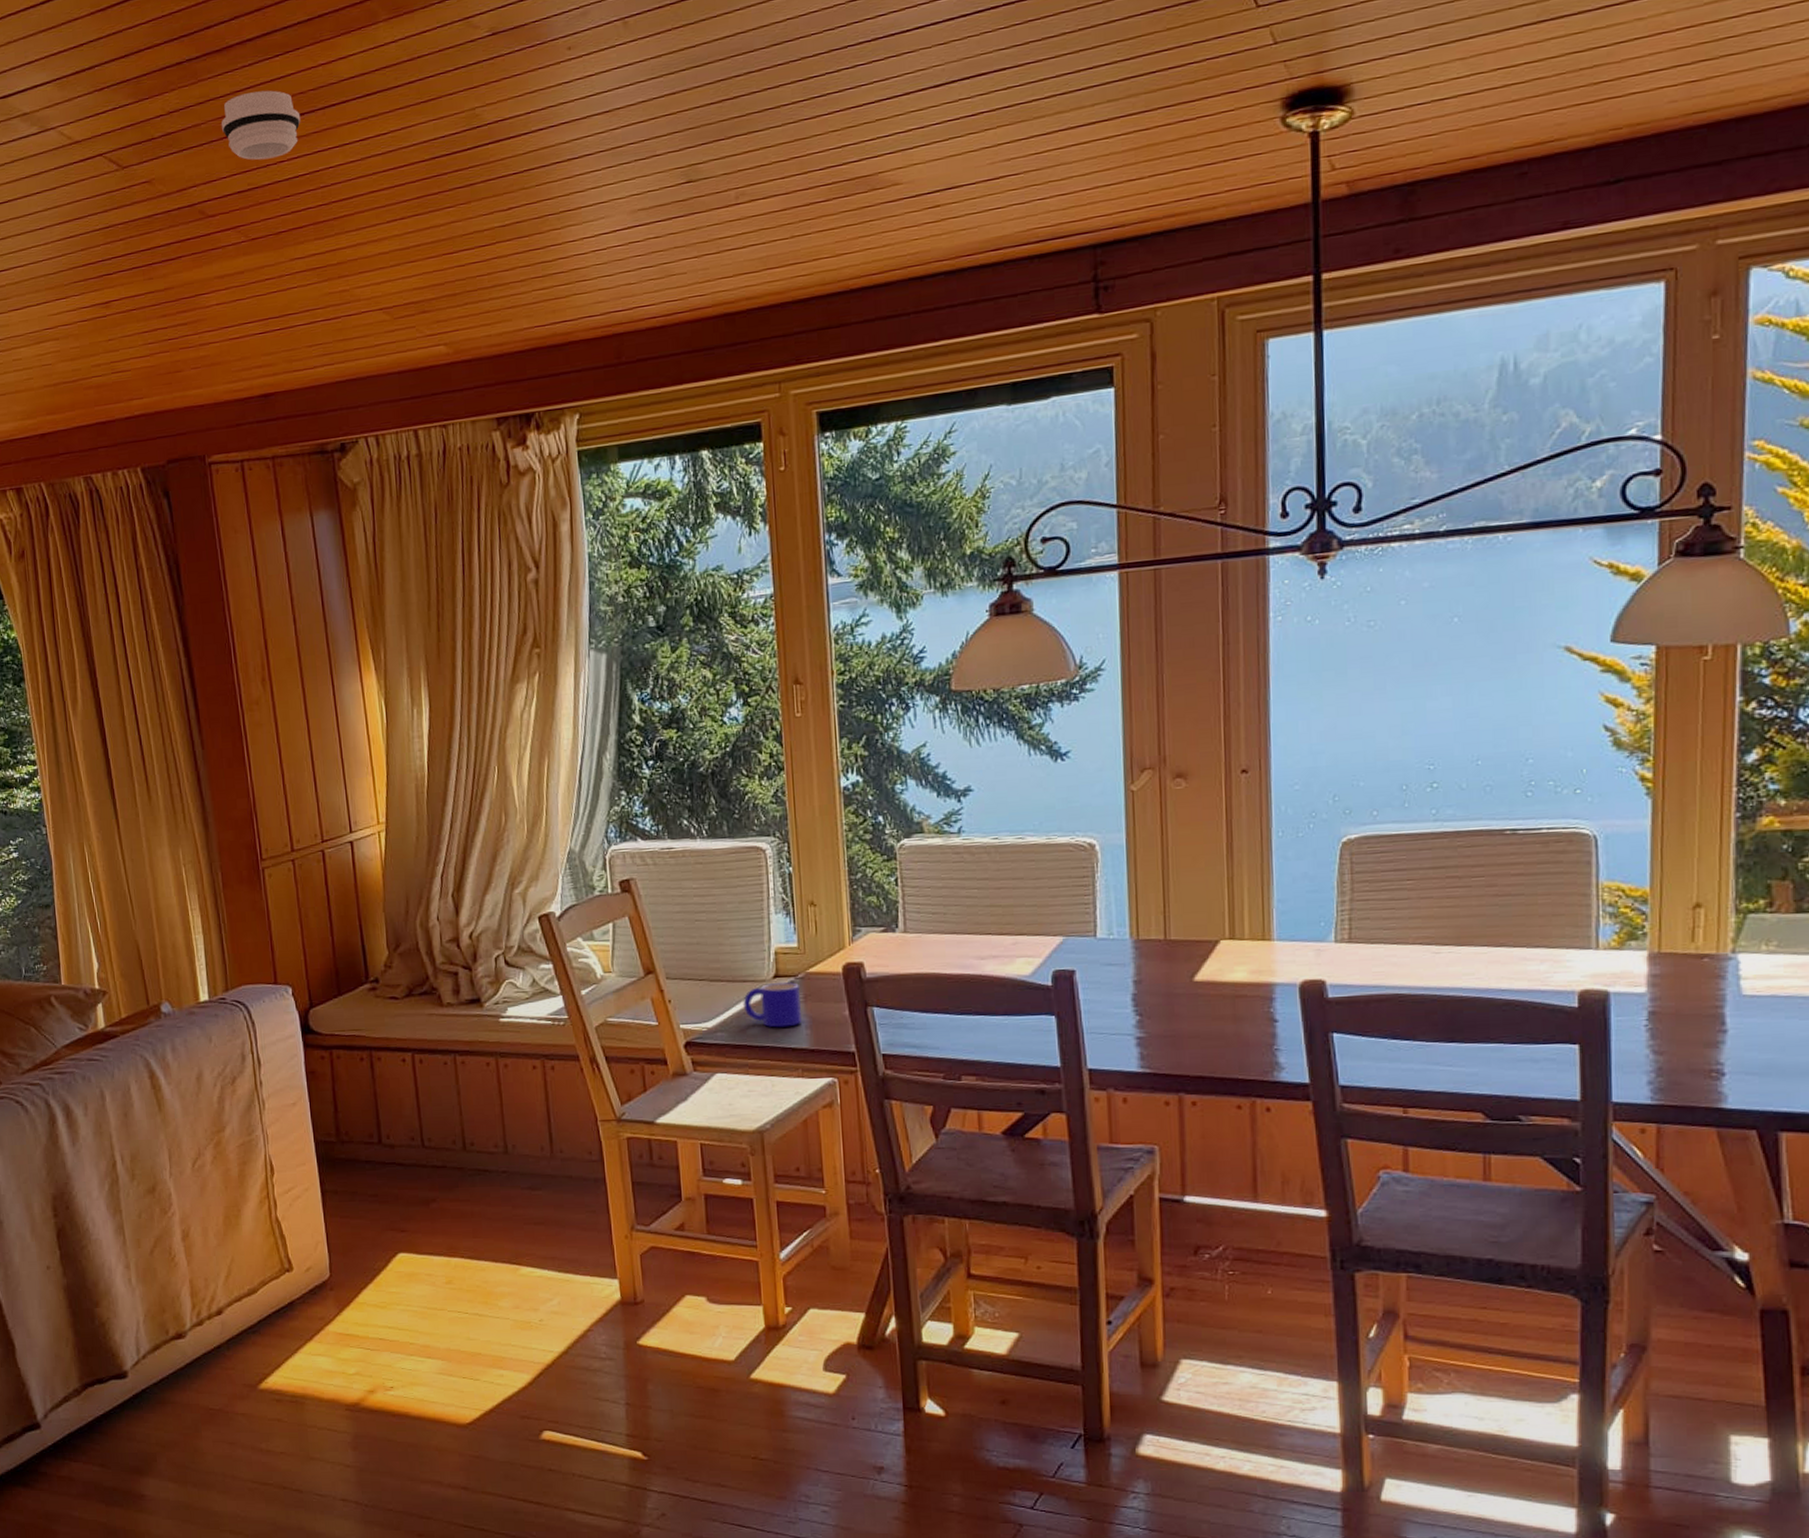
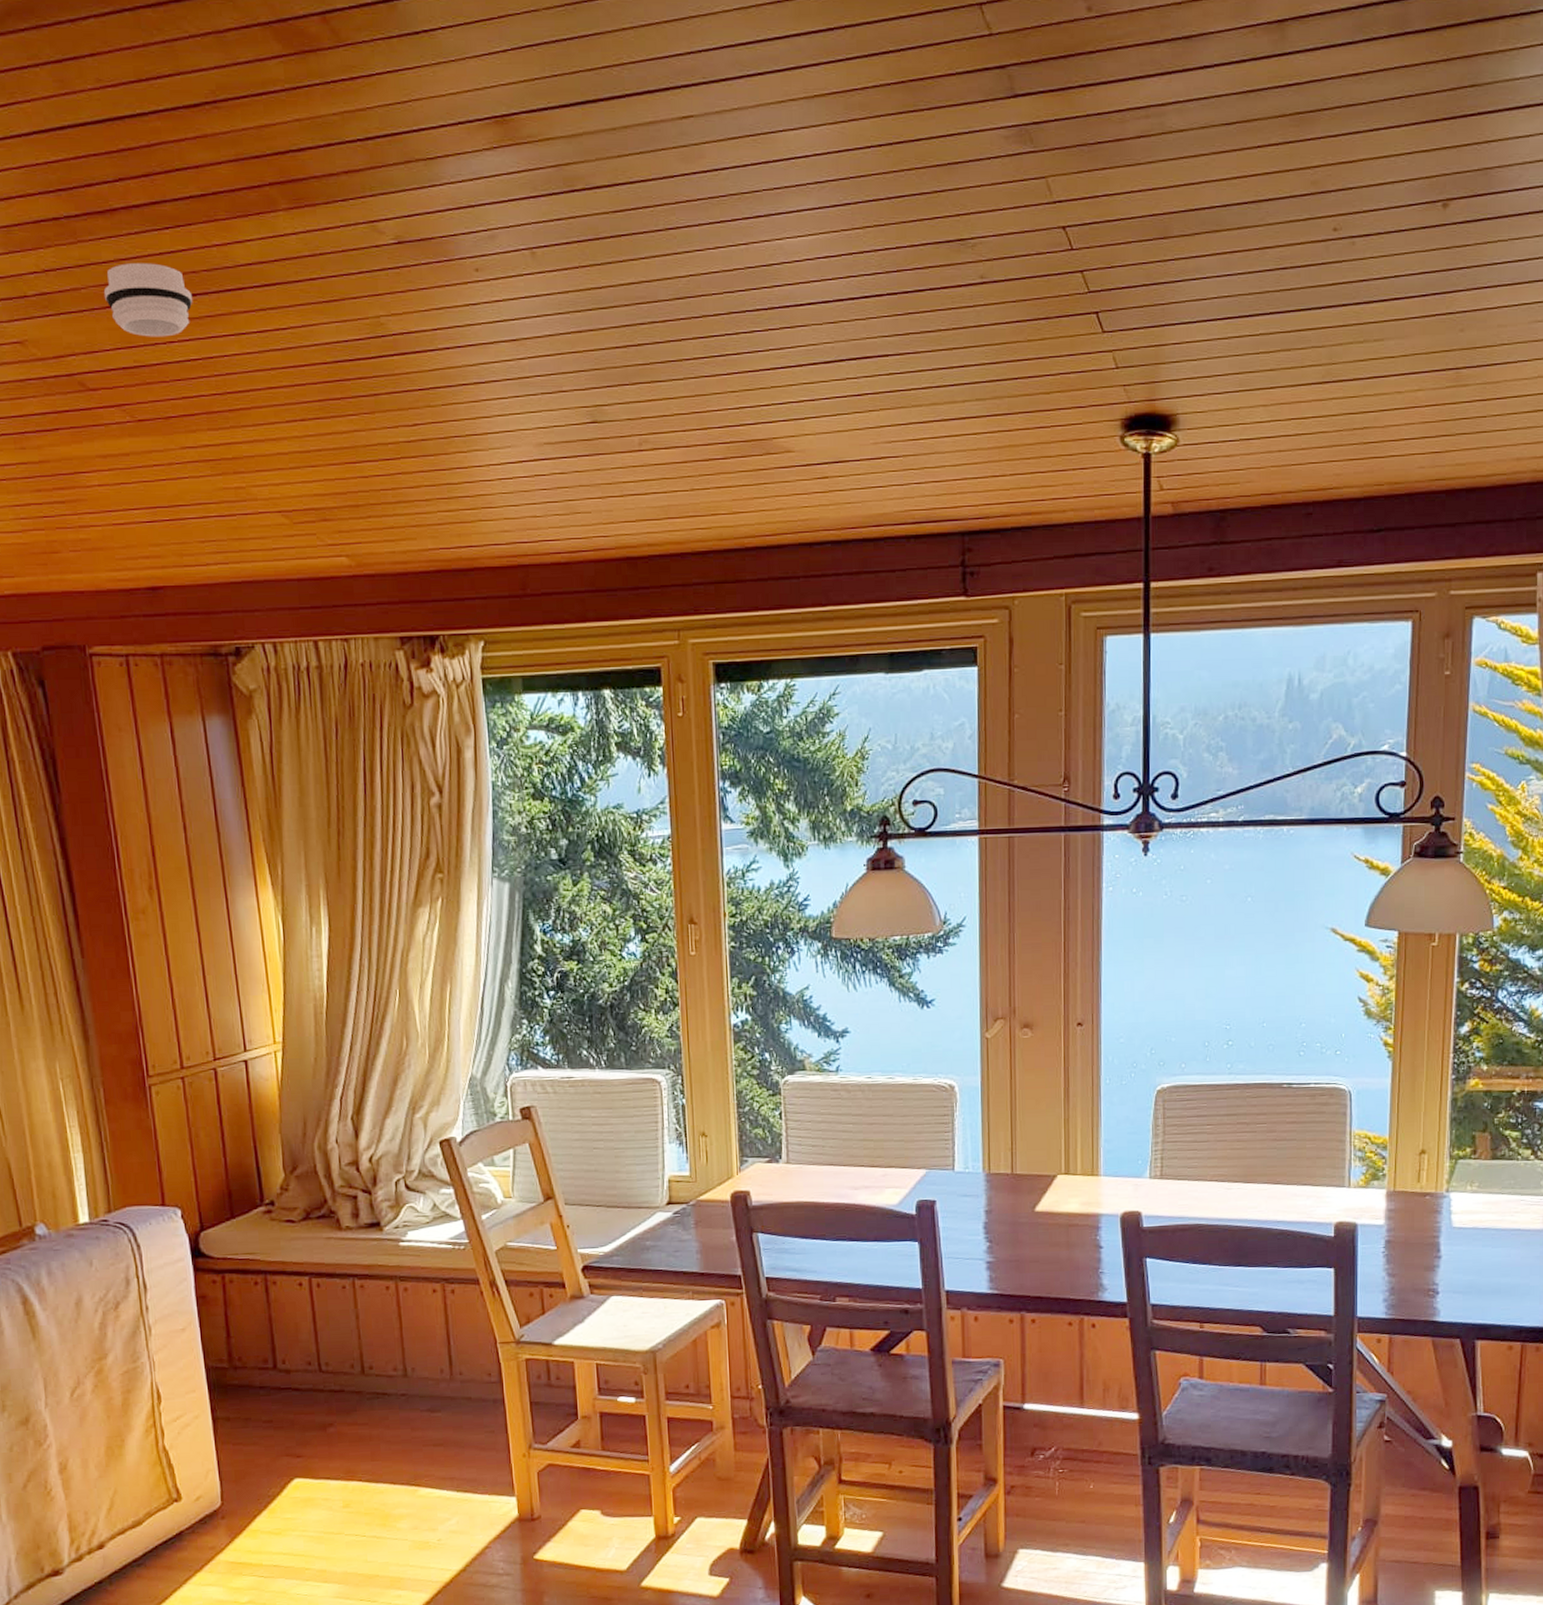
mug: present [743,982,801,1028] -> none [638,1209,692,1252]

